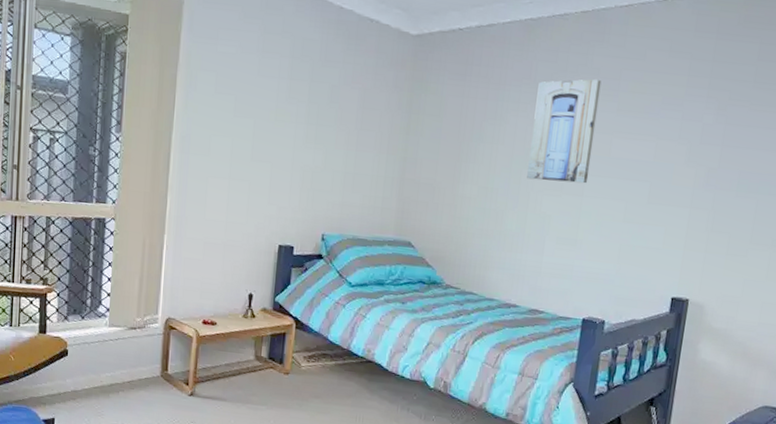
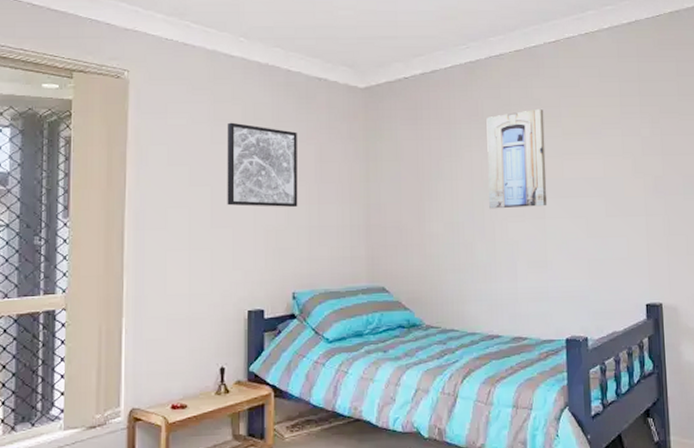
wall art: none [268,56,343,151] -> present [227,122,298,207]

